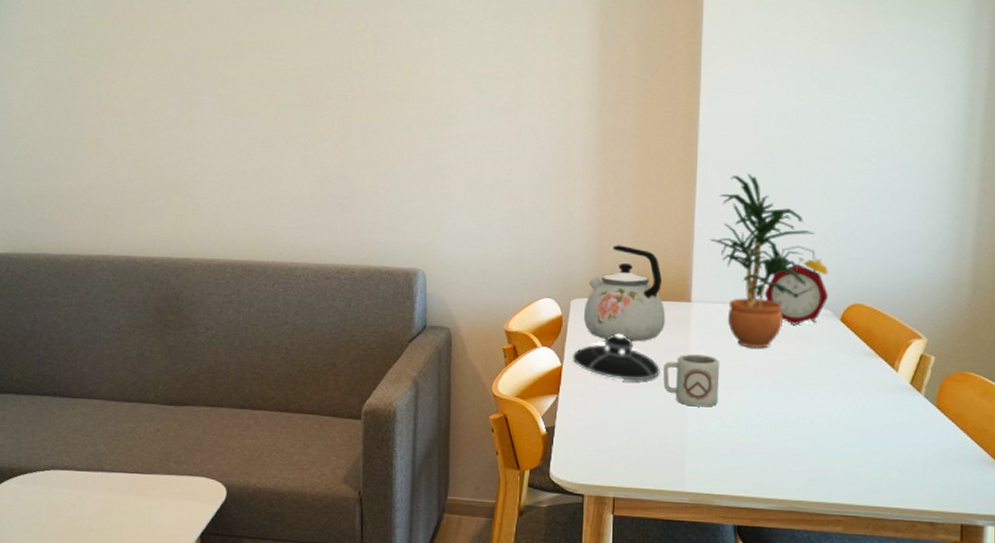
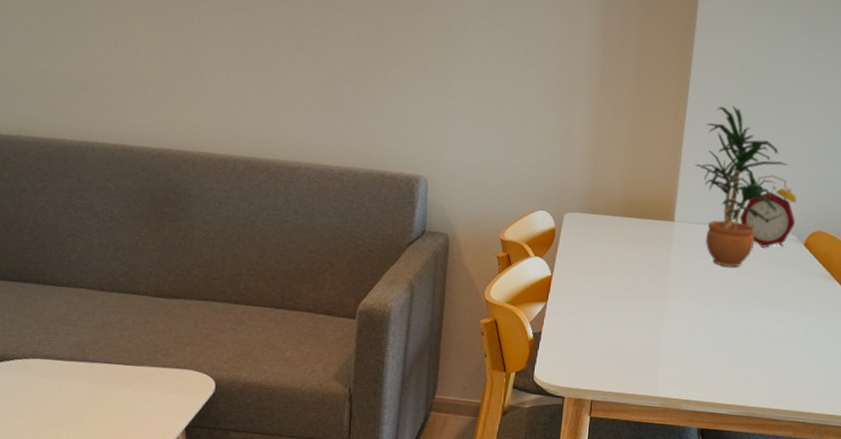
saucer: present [572,333,660,380] -> none [562,247,642,292]
kettle: present [583,245,666,342] -> none [574,164,651,256]
cup: present [663,354,720,407] -> none [644,269,696,320]

